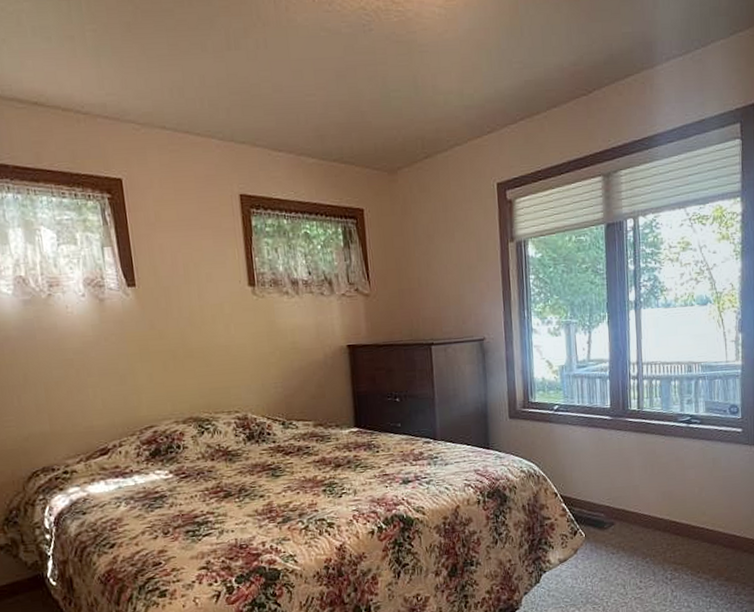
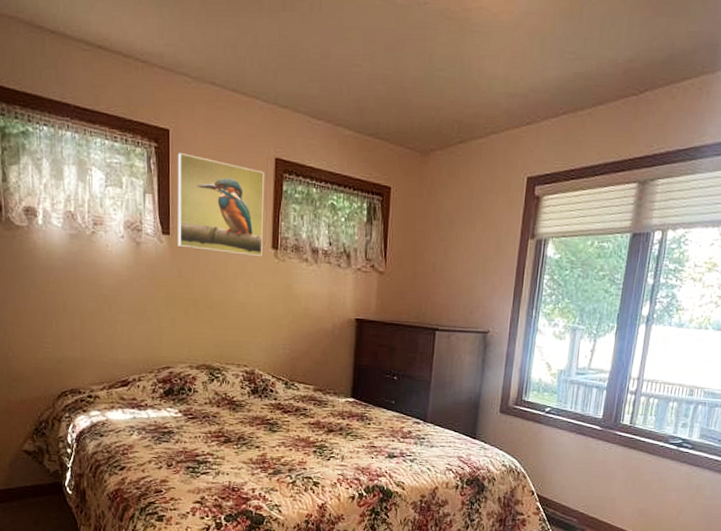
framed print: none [134,201,239,298] -> present [177,153,265,257]

